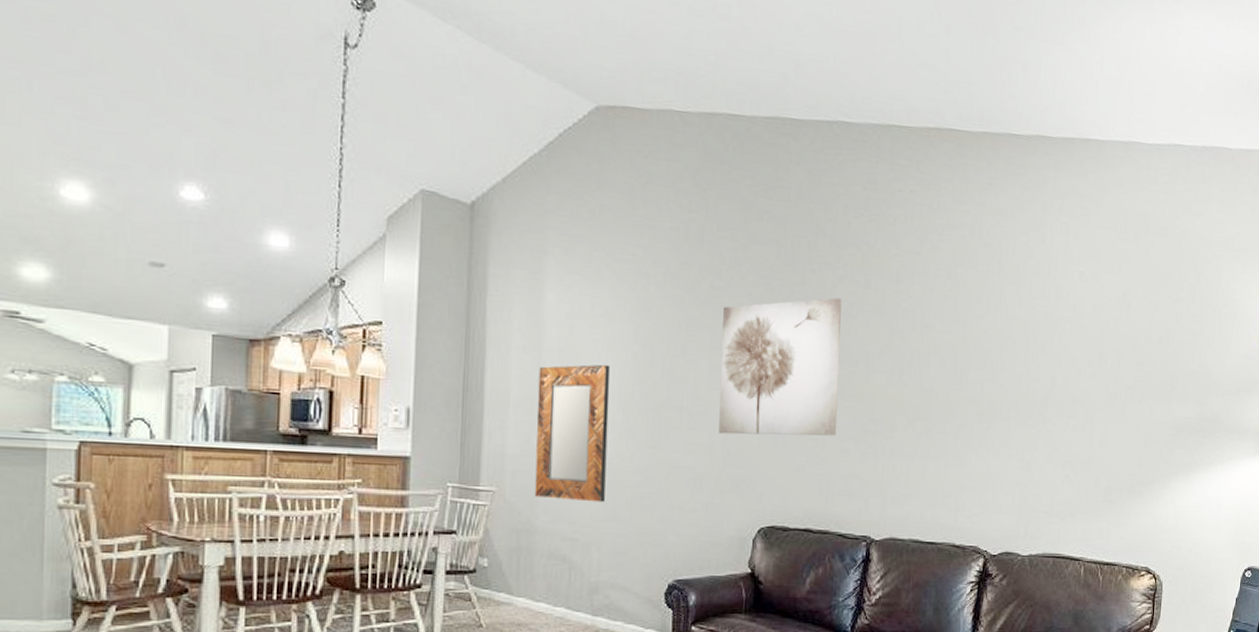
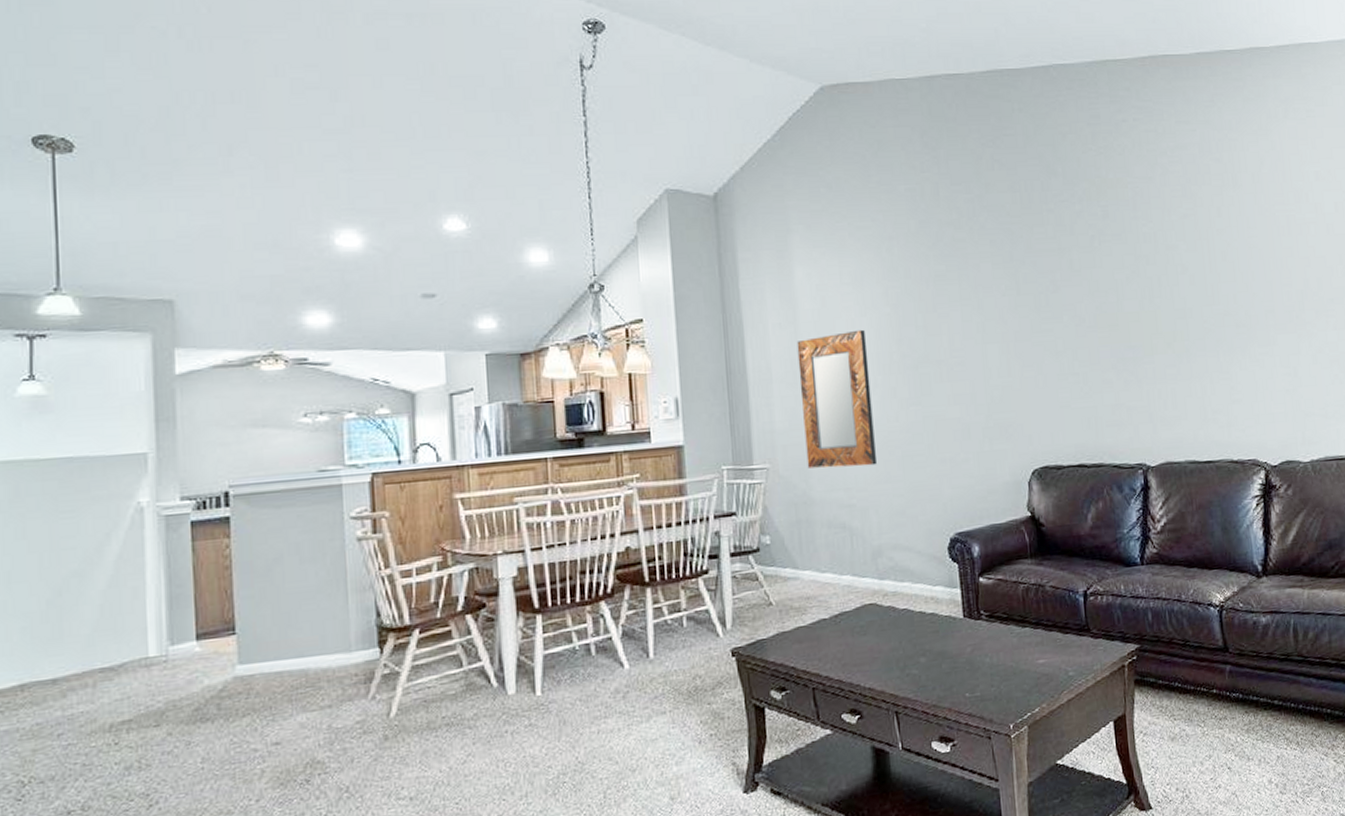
wall art: present [718,297,842,436] -> none [968,232,1097,382]

